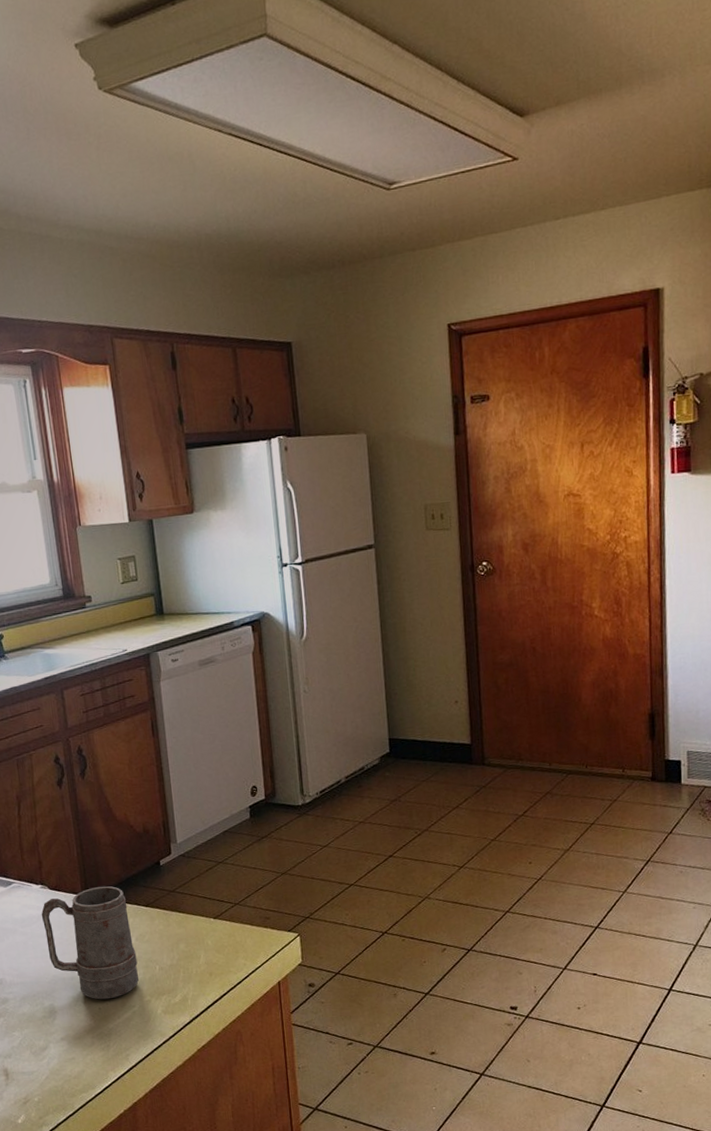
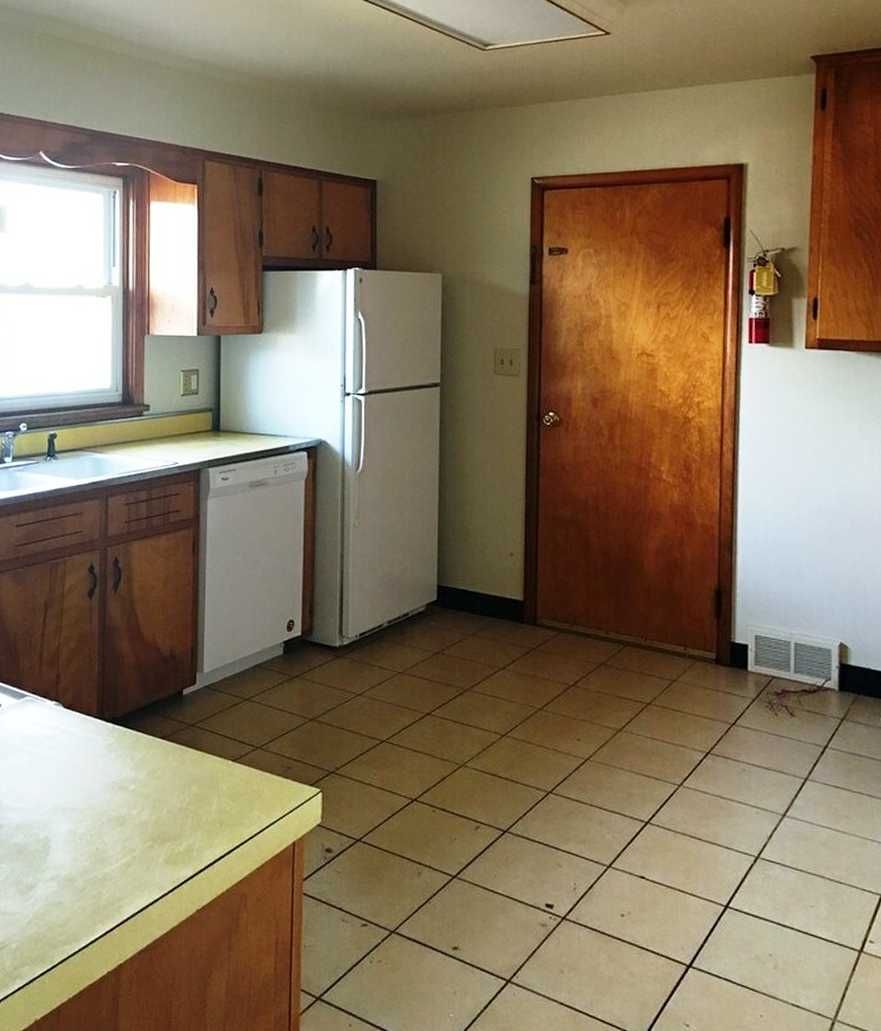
mug: present [41,886,140,1000] -> none [50,711,145,839]

